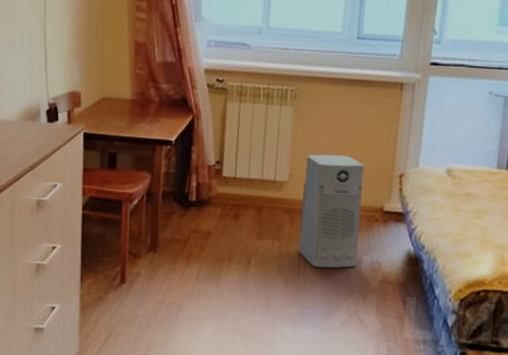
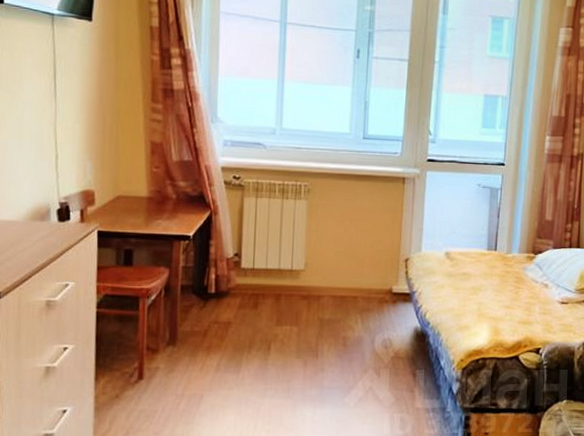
air purifier: present [298,154,364,268] -> none [316,243,373,349]

